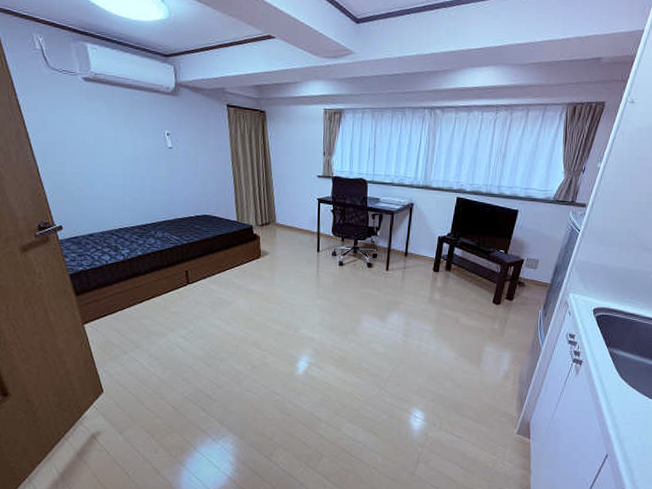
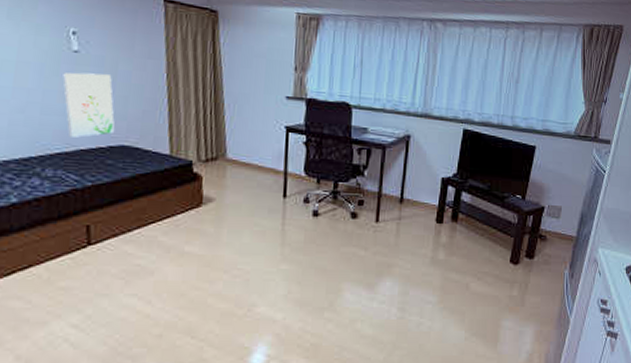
wall art: none [163,163,200,210] -> present [63,72,115,138]

